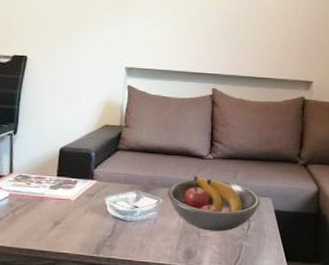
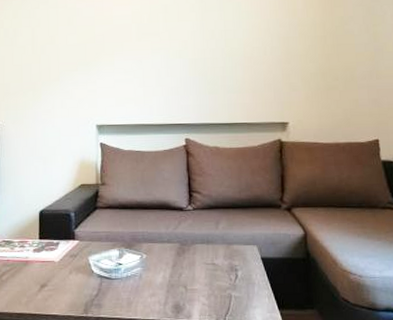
fruit bowl: present [167,175,261,232] -> none [150,228,246,283]

